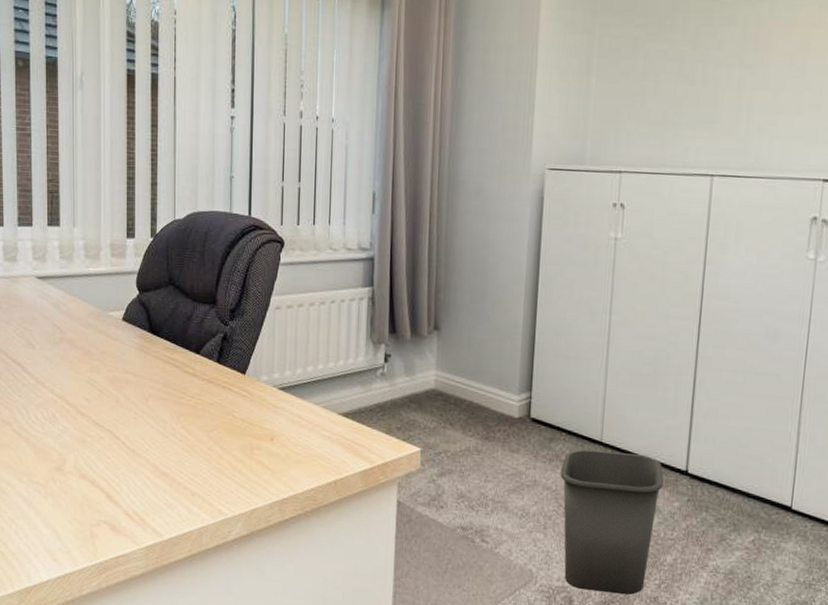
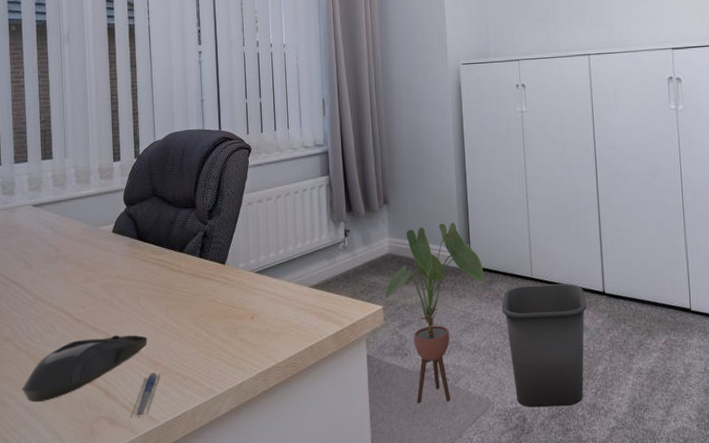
computer mouse: none [20,435,155,495] -> present [21,335,148,402]
pen: none [132,483,167,529] -> present [129,373,160,419]
house plant: none [421,362,544,568] -> present [382,222,483,403]

